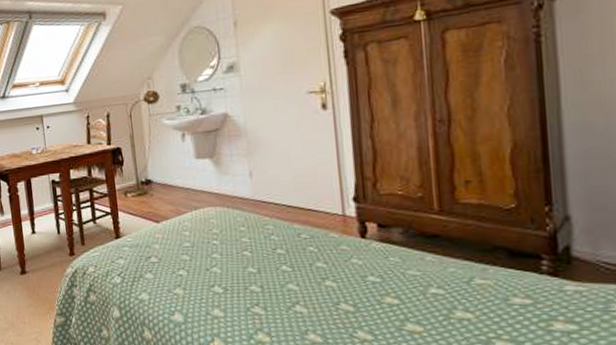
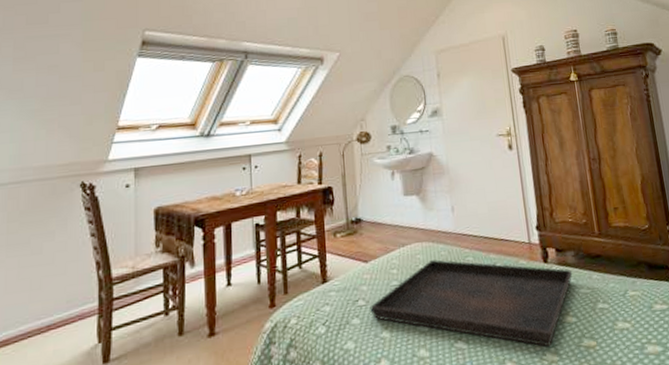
serving tray: none [162,225,399,325] -> present [370,259,573,347]

